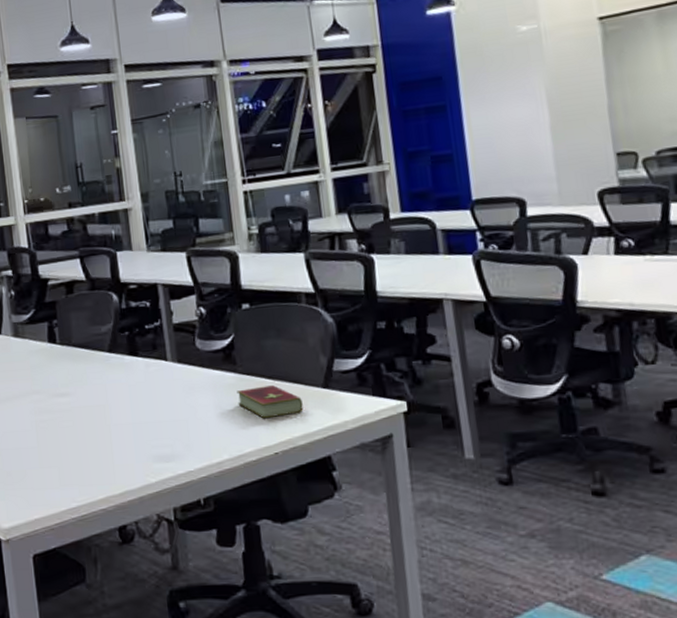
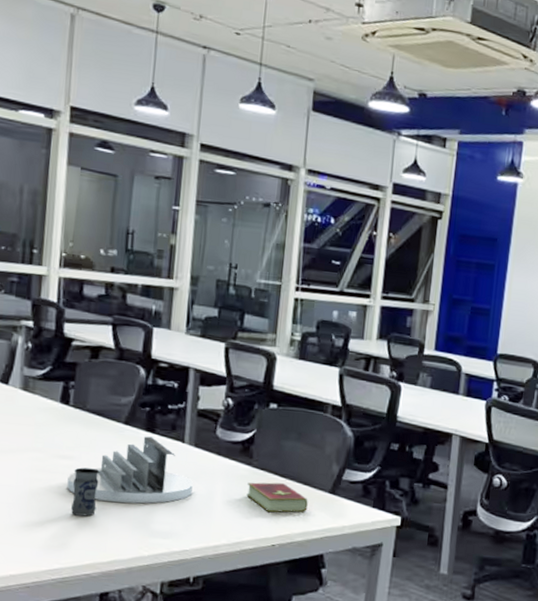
desk organizer: none [68,360,185,433] -> present [67,436,193,504]
jar: none [72,401,99,451] -> present [71,467,100,517]

